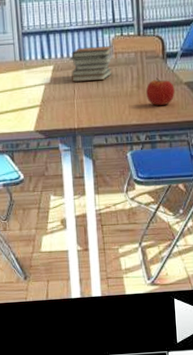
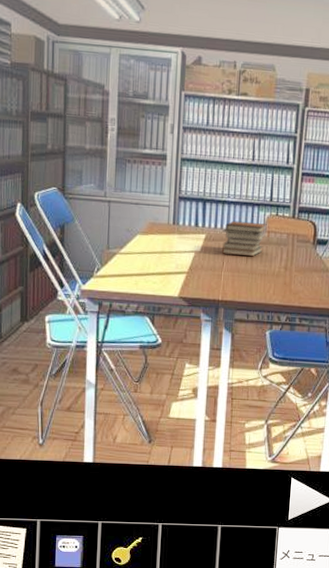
apple: present [145,77,175,106] -> none [292,262,320,290]

